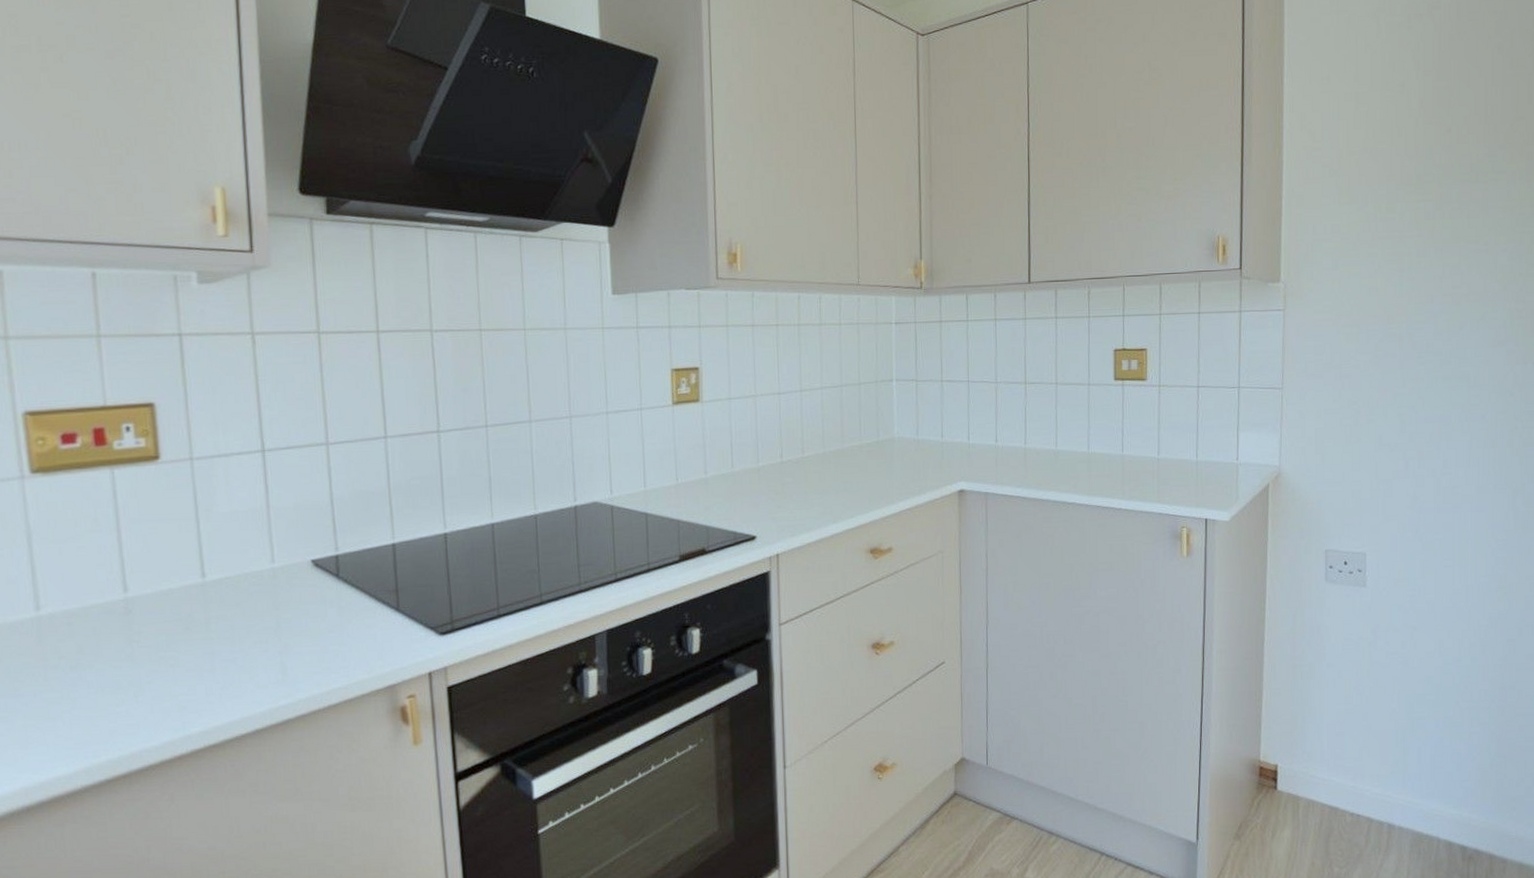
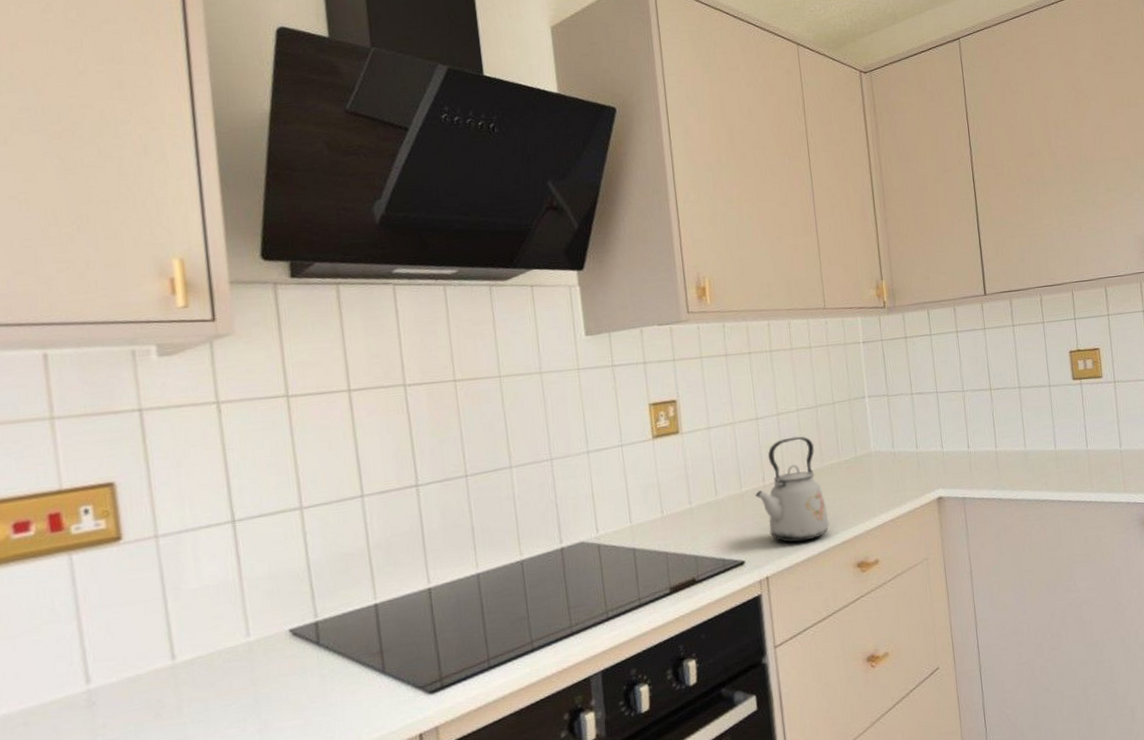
kettle: none [772,415,845,523] -> present [755,436,830,543]

